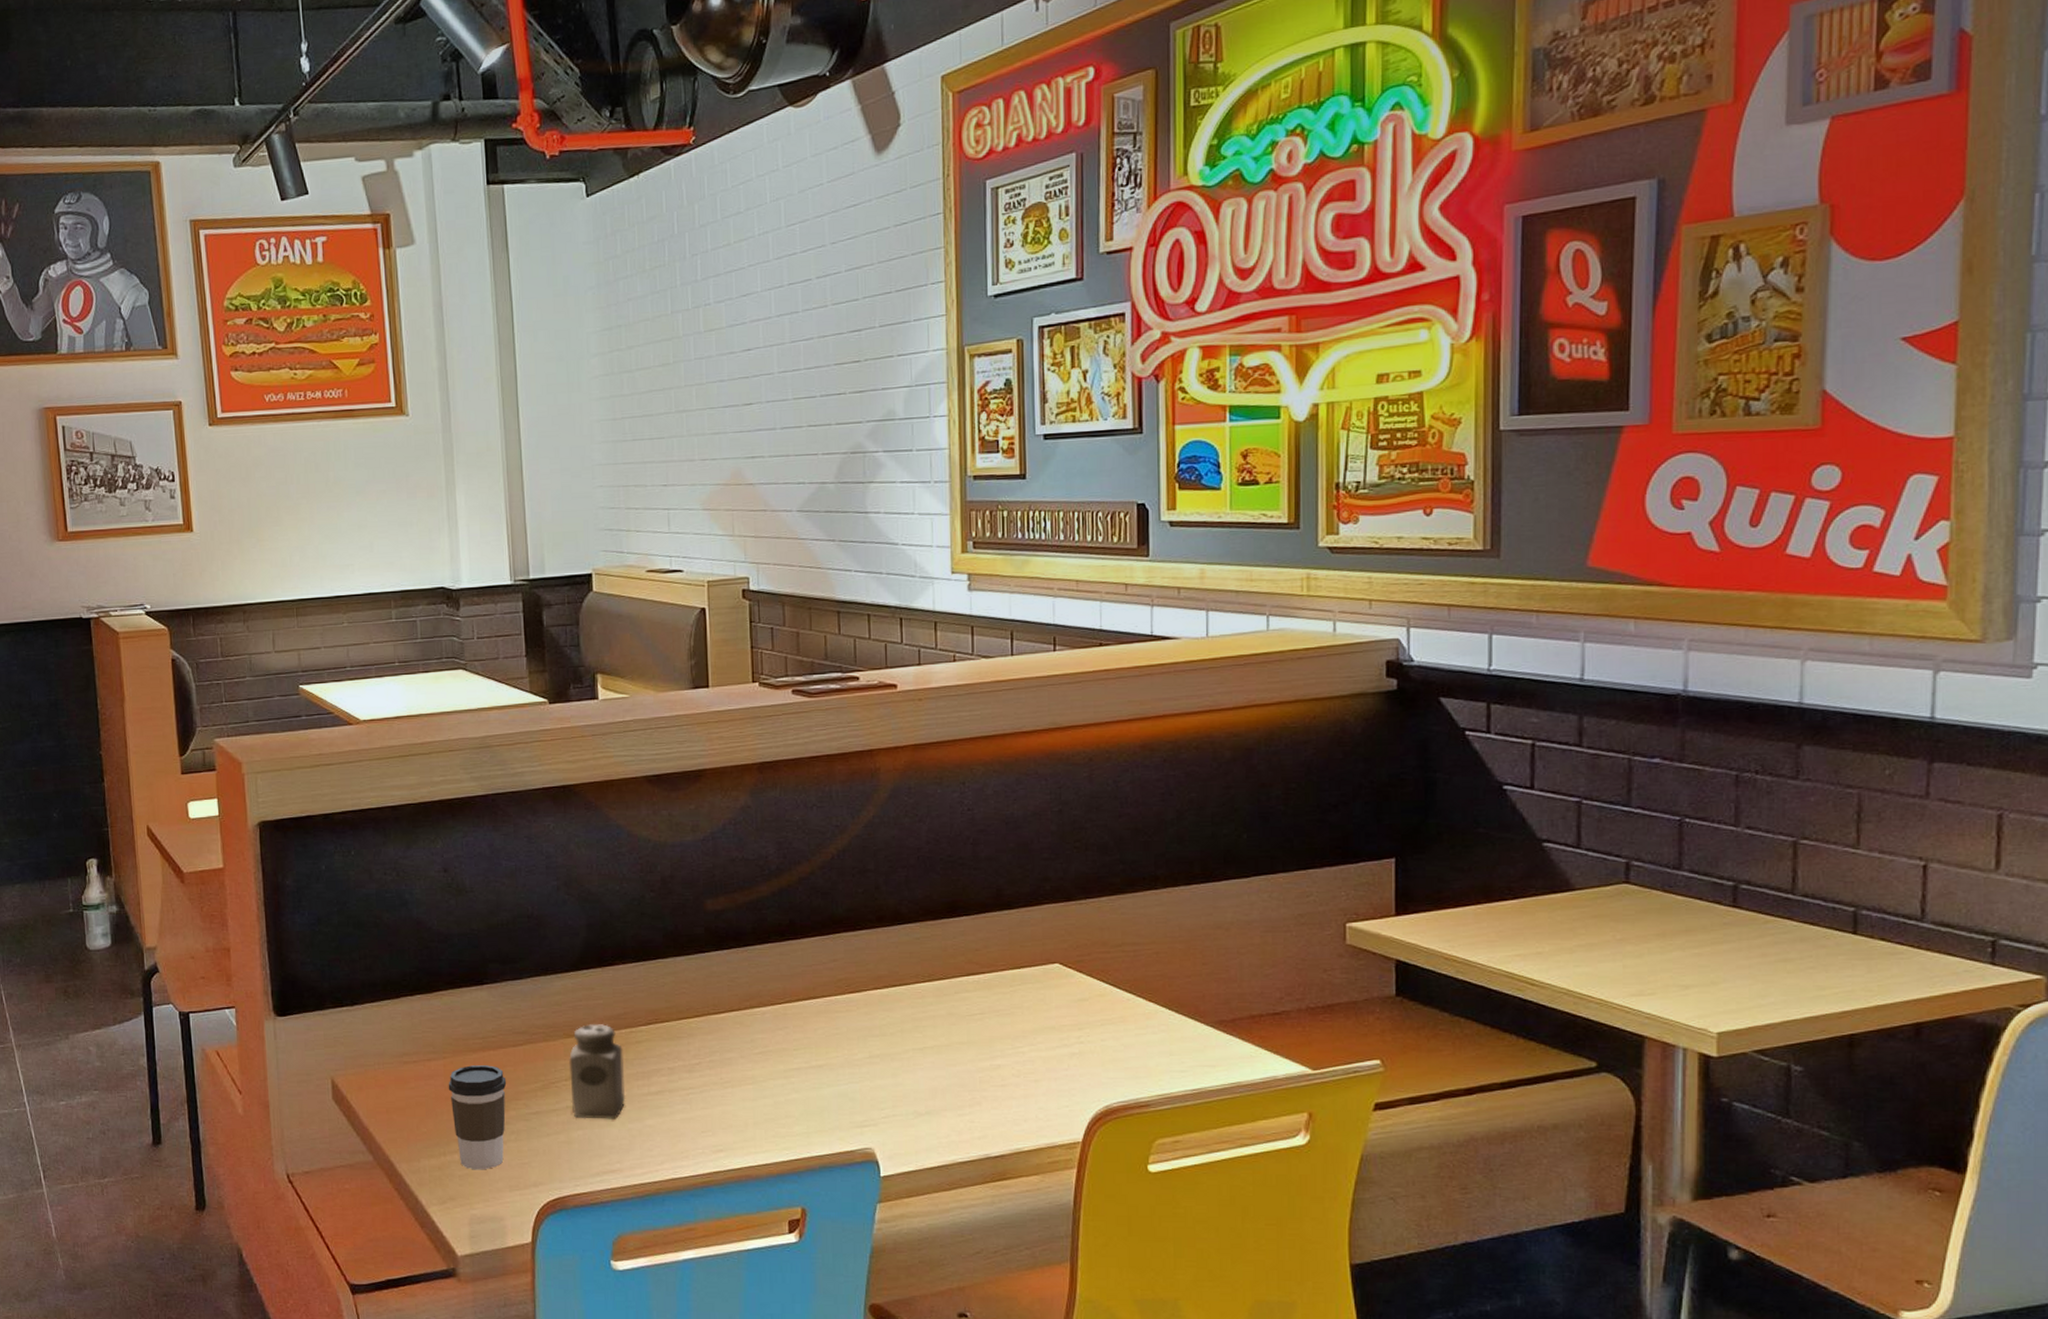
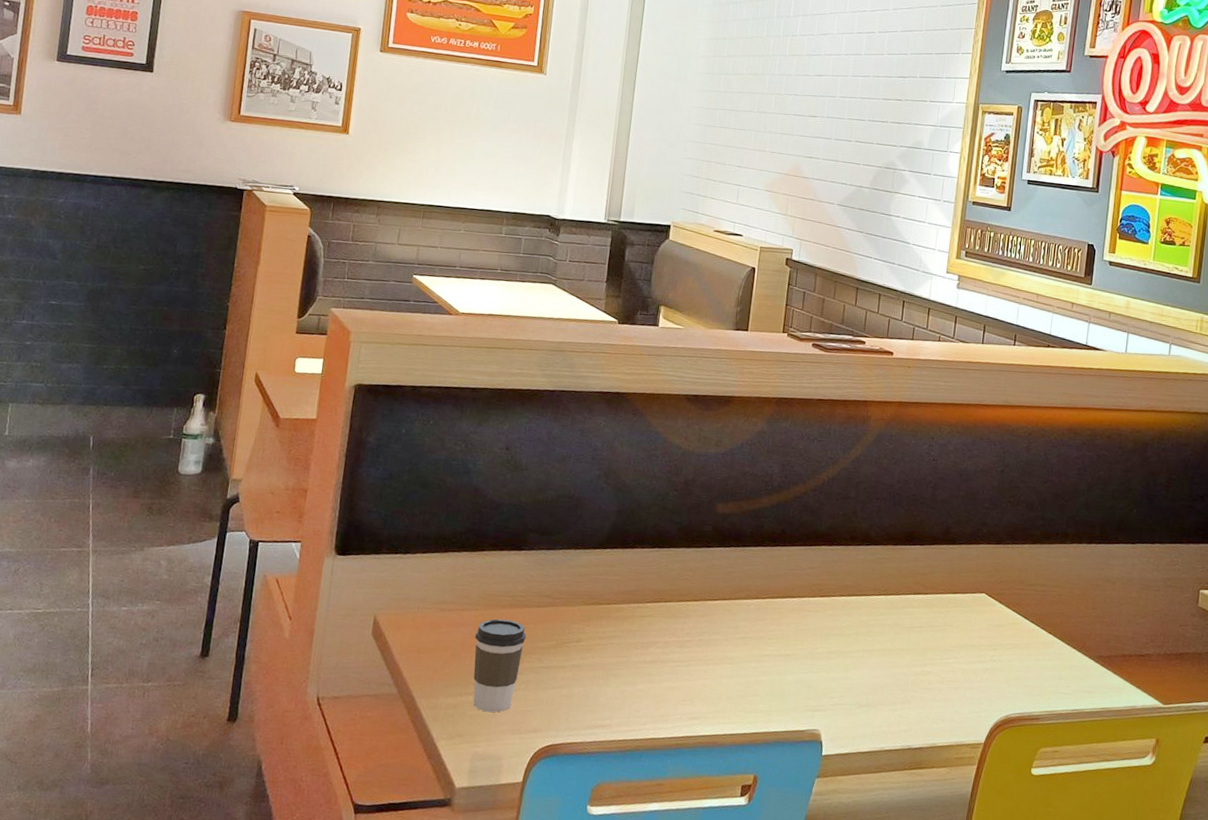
salt shaker: present [569,1024,626,1119] -> none [578,596,629,681]

